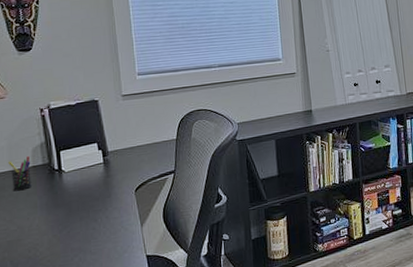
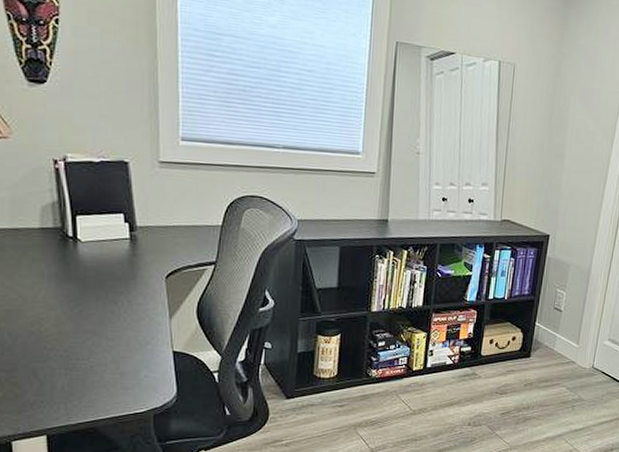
pen holder: present [8,156,32,191] -> none [10,215,38,255]

